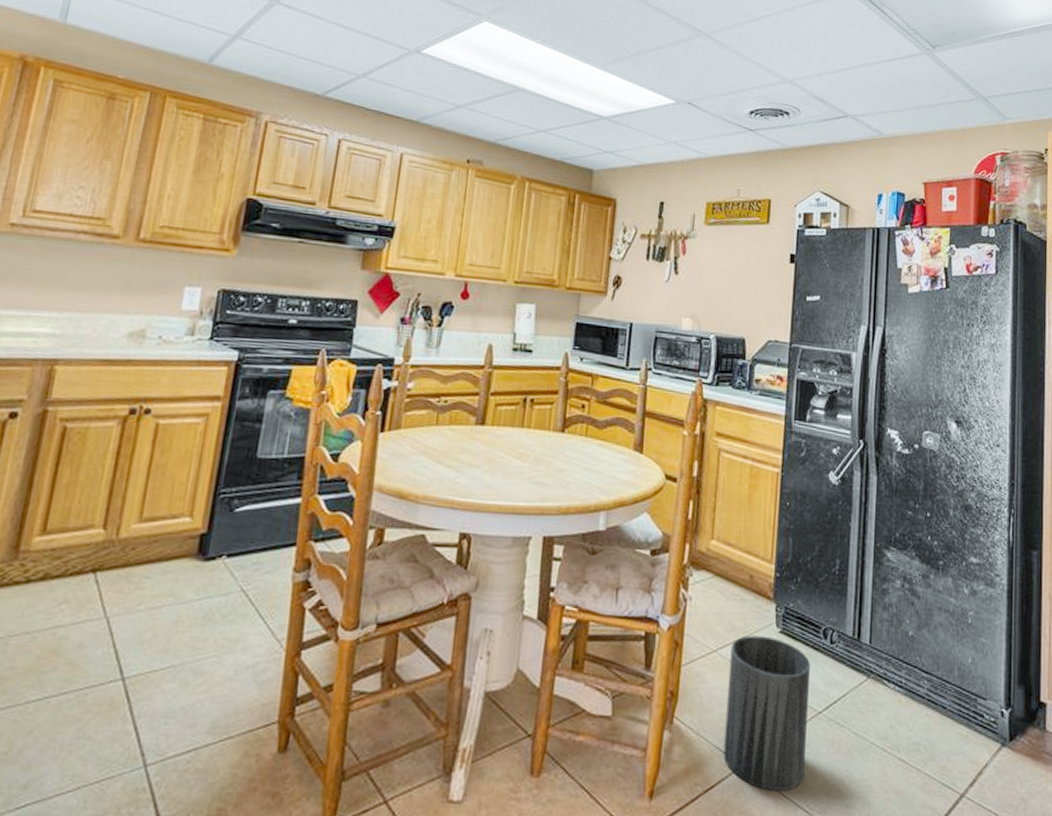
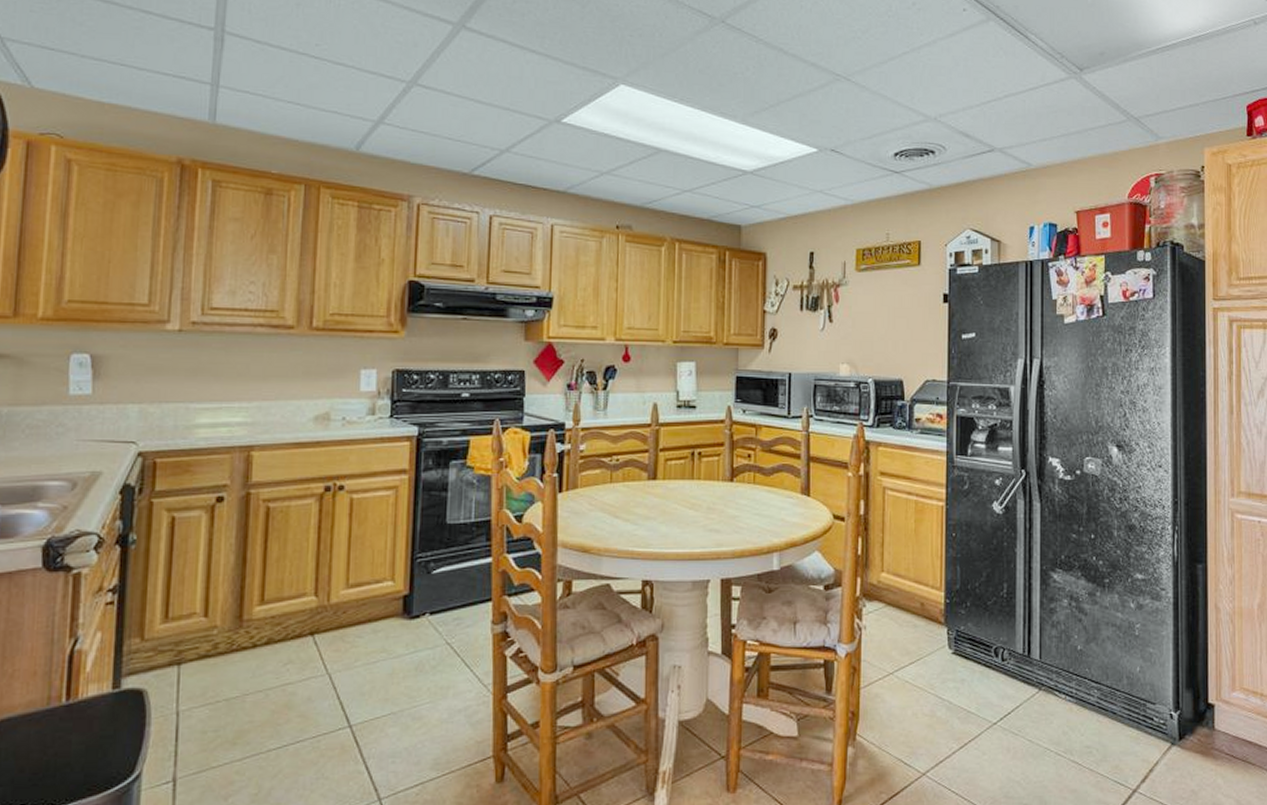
trash can: present [723,635,810,791] -> none [905,657,983,795]

